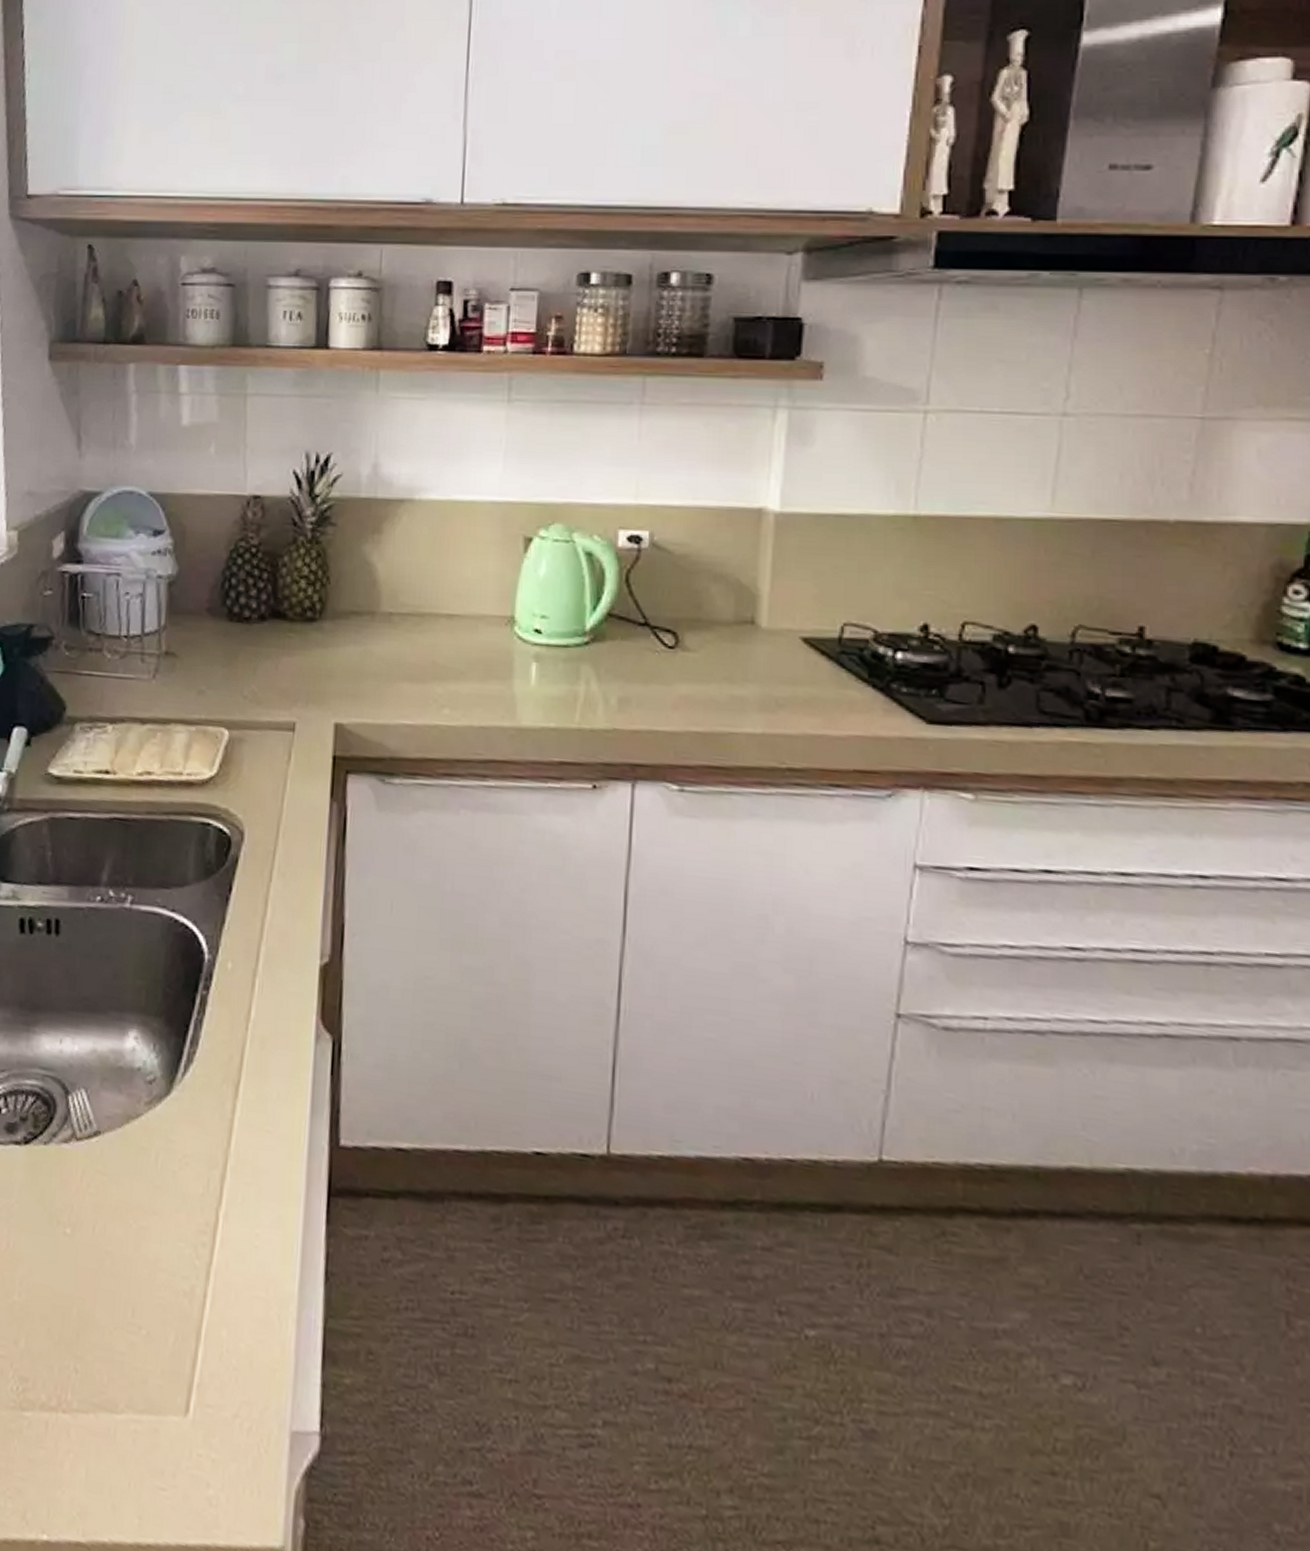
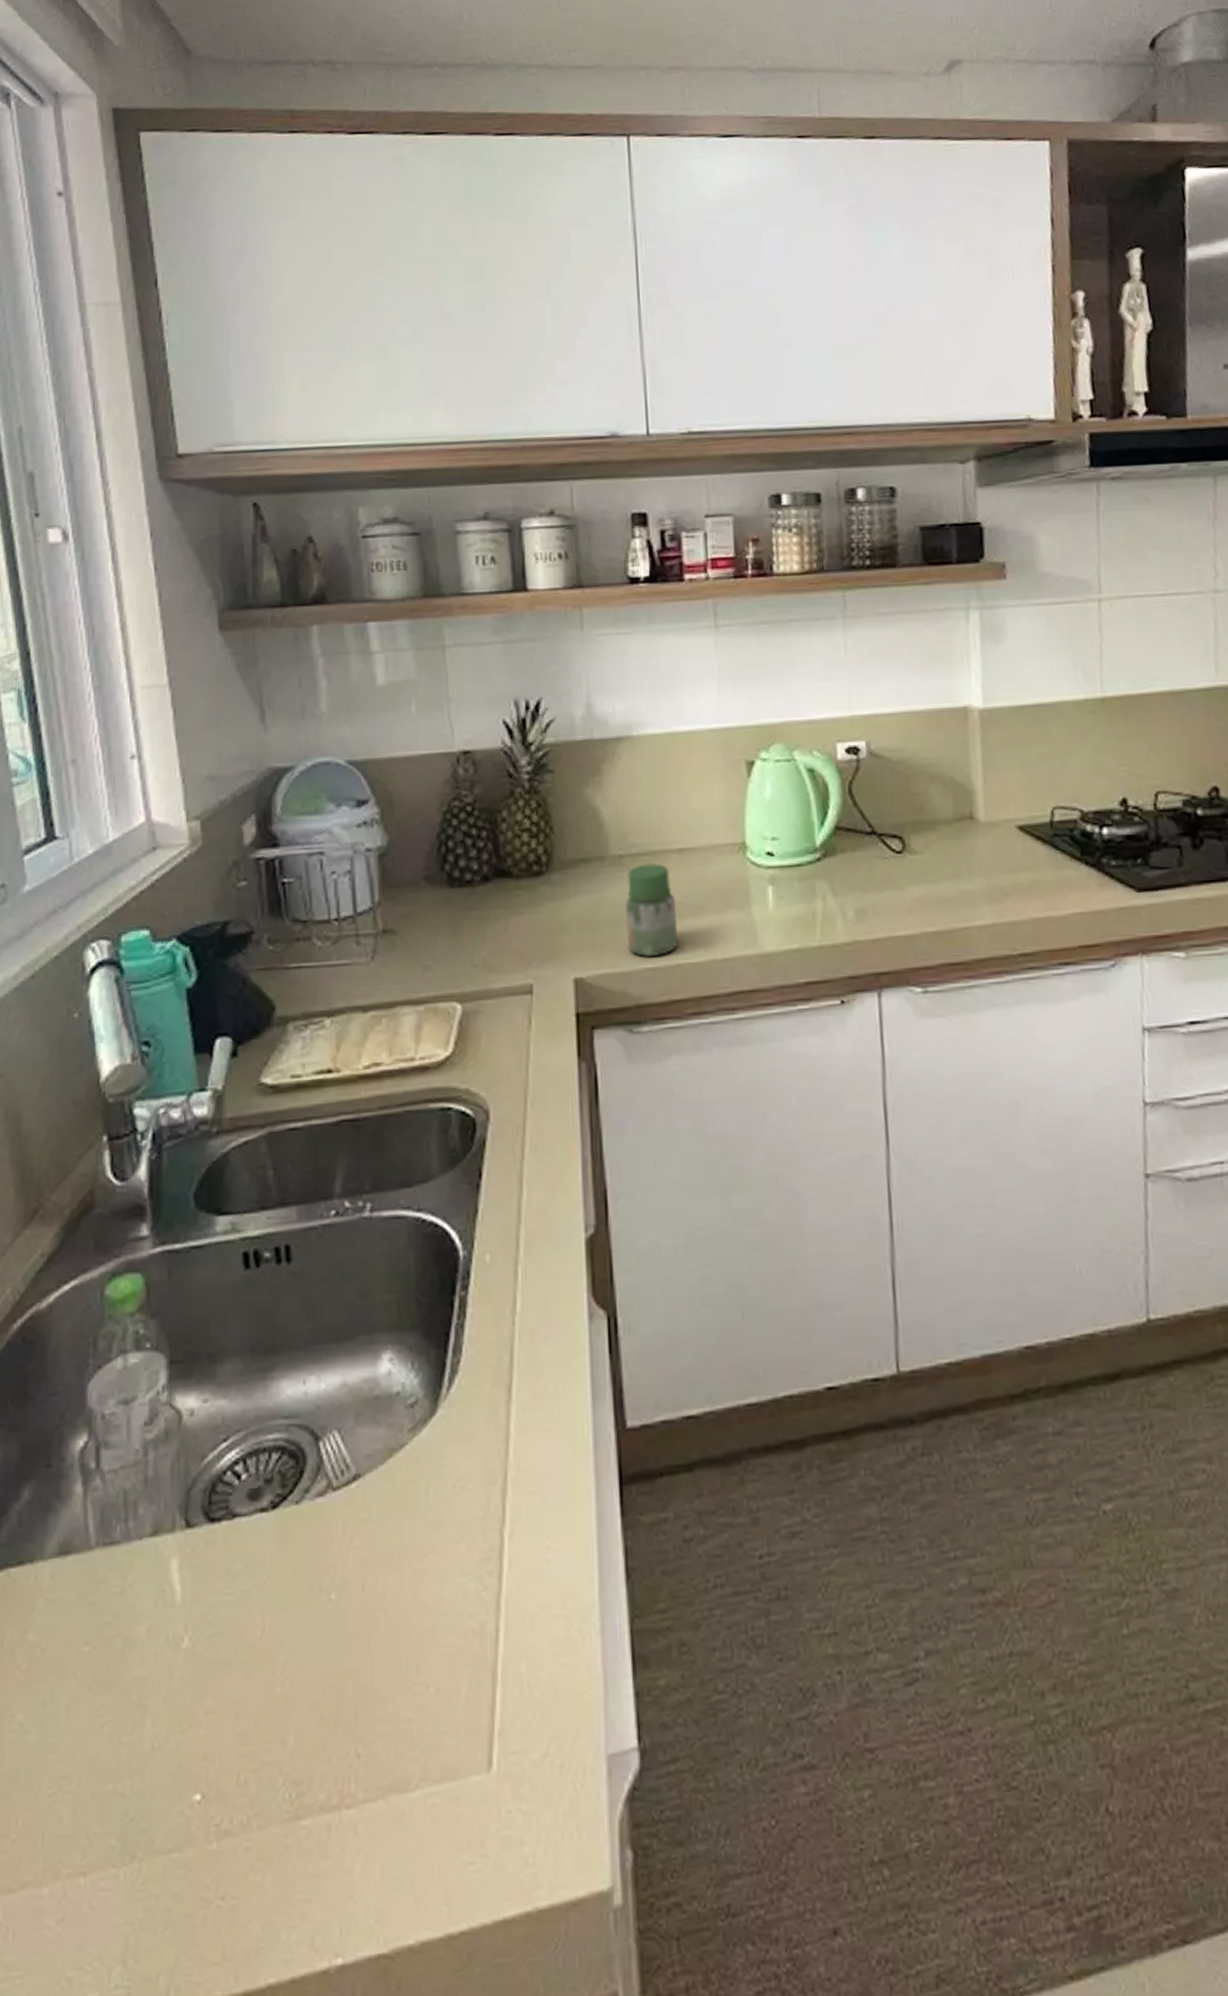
jar: none [388,624,439,715] -> present [625,863,678,957]

